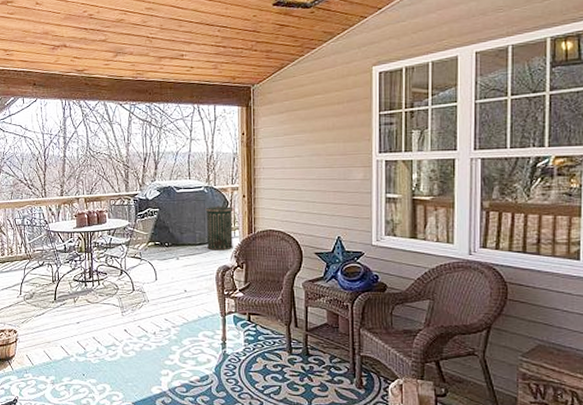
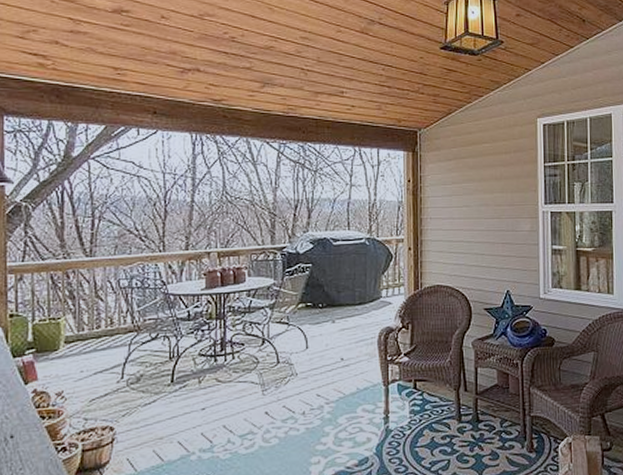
trash can: present [205,205,233,251] -> none [366,259,398,310]

